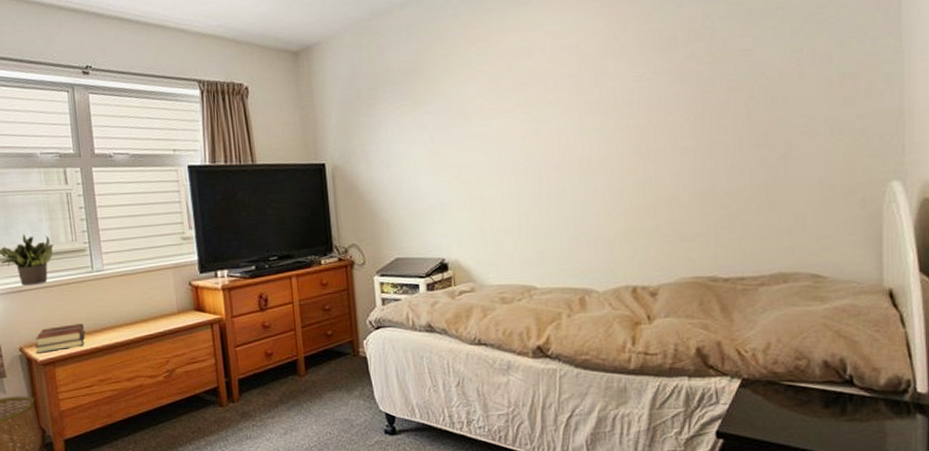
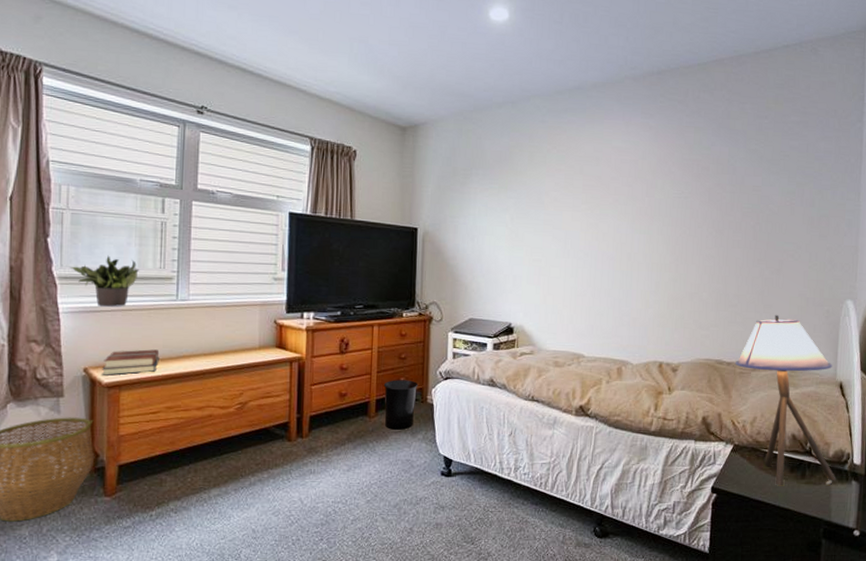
waste bin: none [310,333,348,388] -> present [383,380,419,430]
table lamp: none [735,212,891,426] -> present [735,315,835,486]

